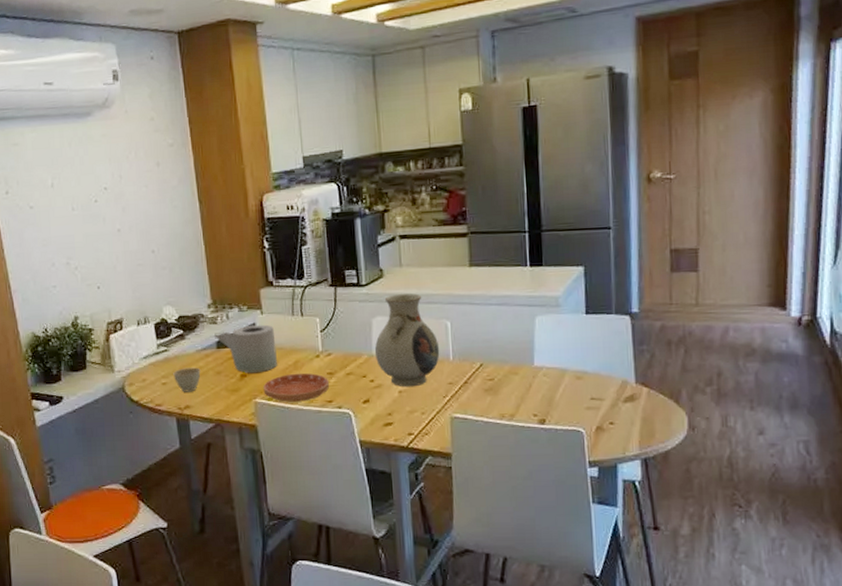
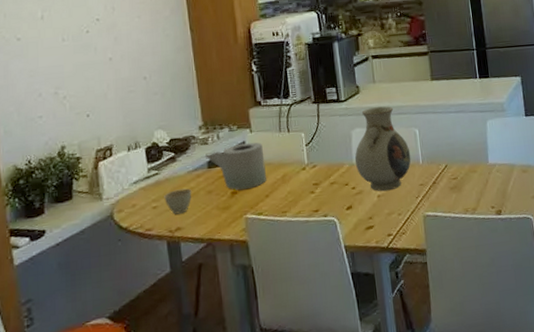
saucer: present [263,373,329,402] -> none [253,185,315,216]

